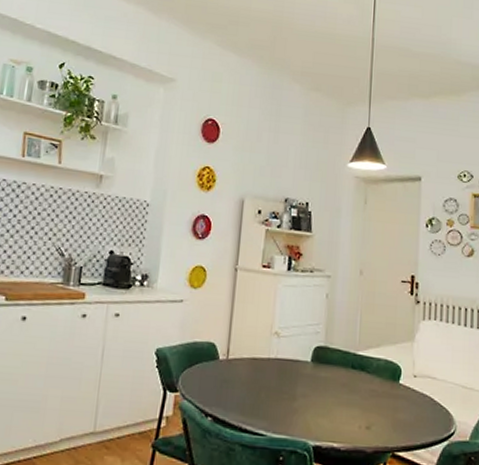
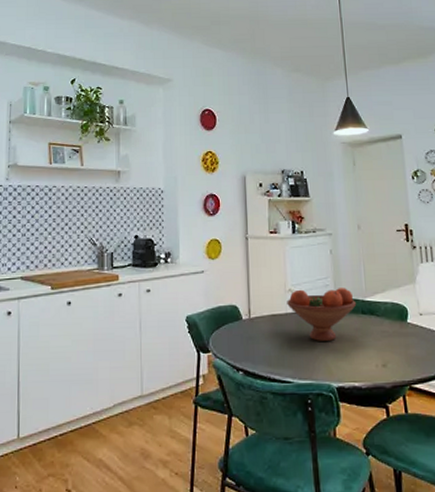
fruit bowl: none [271,333,348,394] -> present [287,288,357,341]

